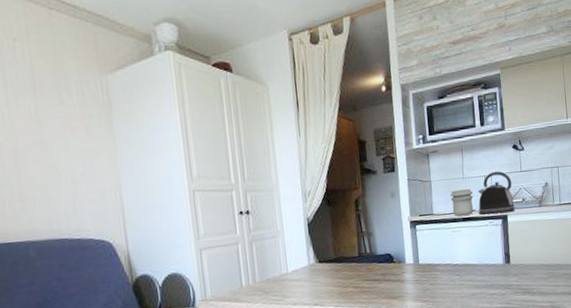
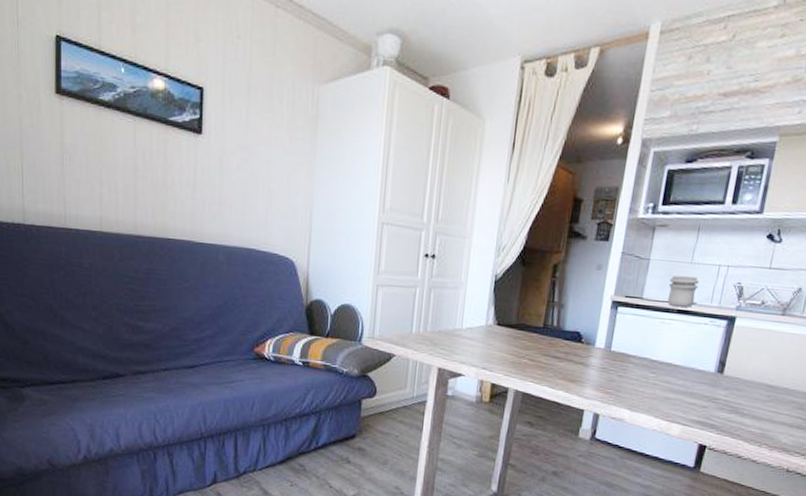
kettle: present [478,171,516,215] -> none [699,261,754,315]

